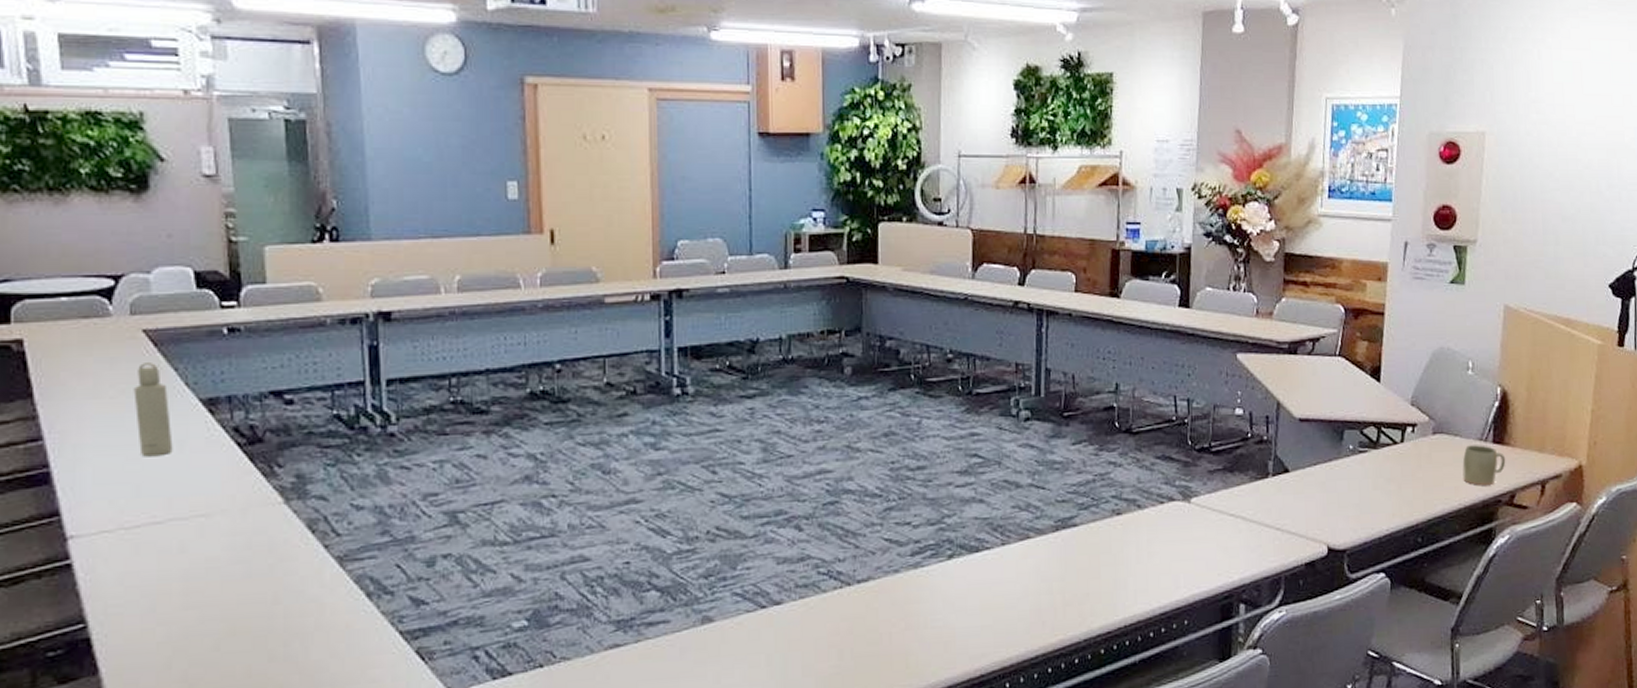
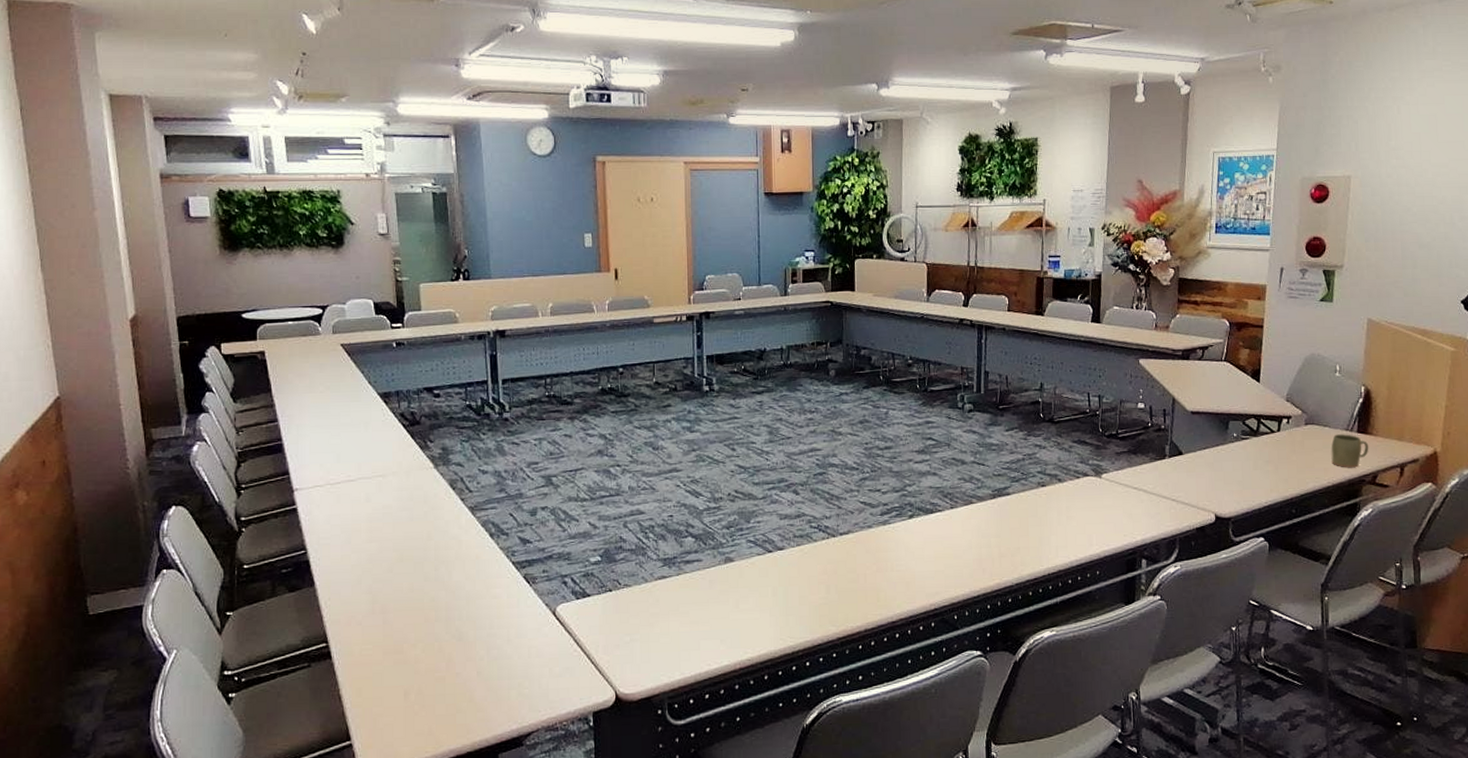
bottle: present [133,363,173,457] -> none [335,367,361,434]

